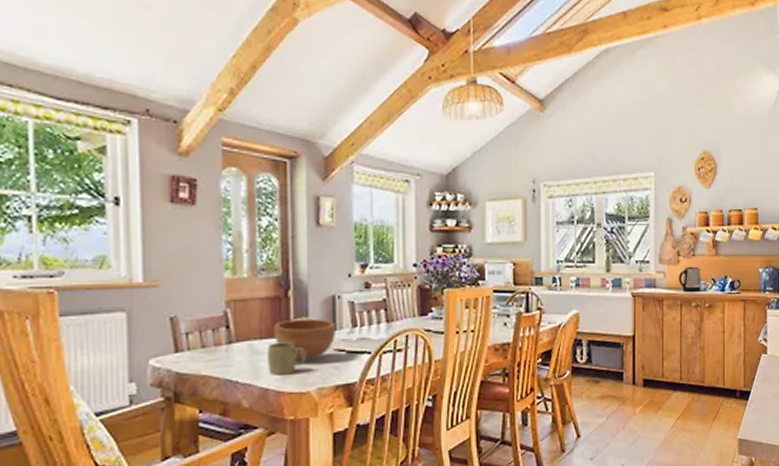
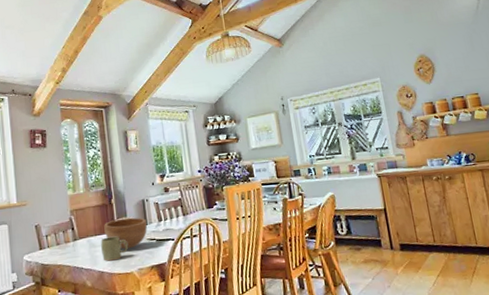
kettle: present [678,266,702,293] -> none [416,146,440,169]

